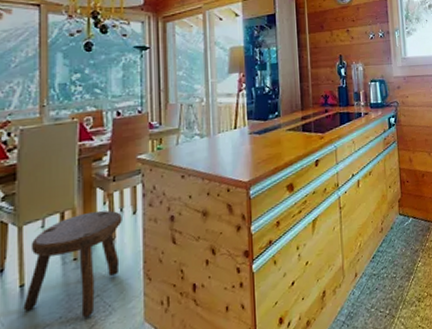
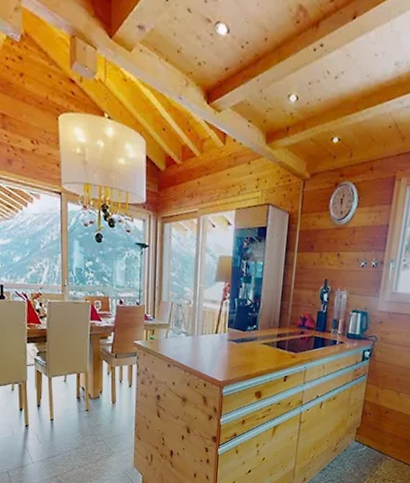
stool: present [23,210,122,318] -> none [53,377,121,453]

